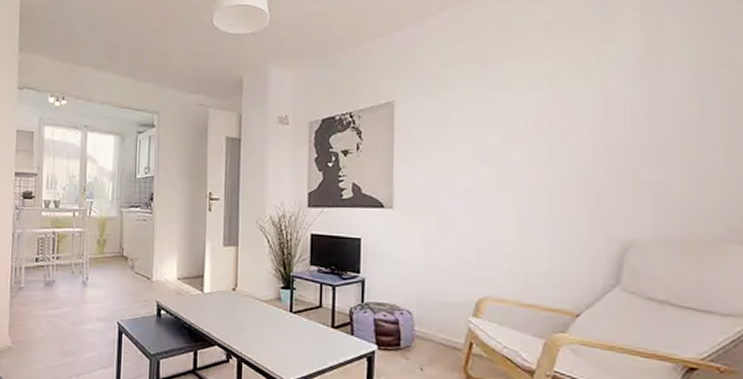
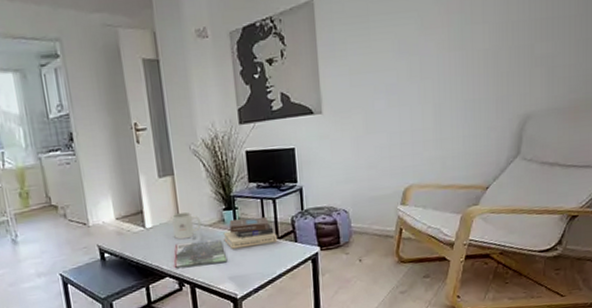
magazine: none [226,313,279,343] -> present [174,239,228,268]
mug: none [229,283,258,311] -> present [172,212,202,240]
books: none [278,300,333,332] -> present [223,216,278,249]

